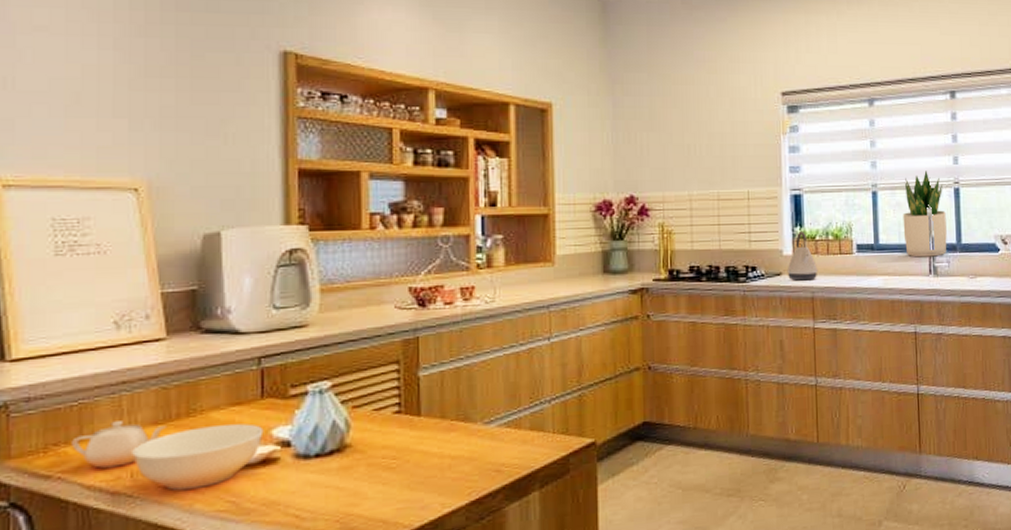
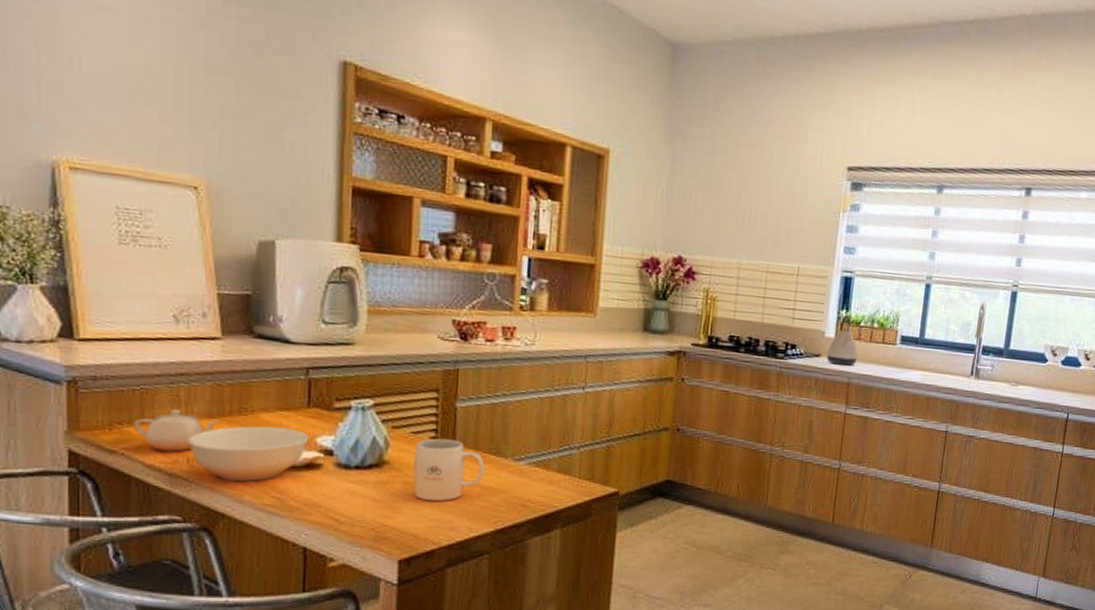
mug: none [378,411,454,481] -> present [413,438,485,501]
planter: present [903,170,947,258] -> none [951,269,1001,359]

